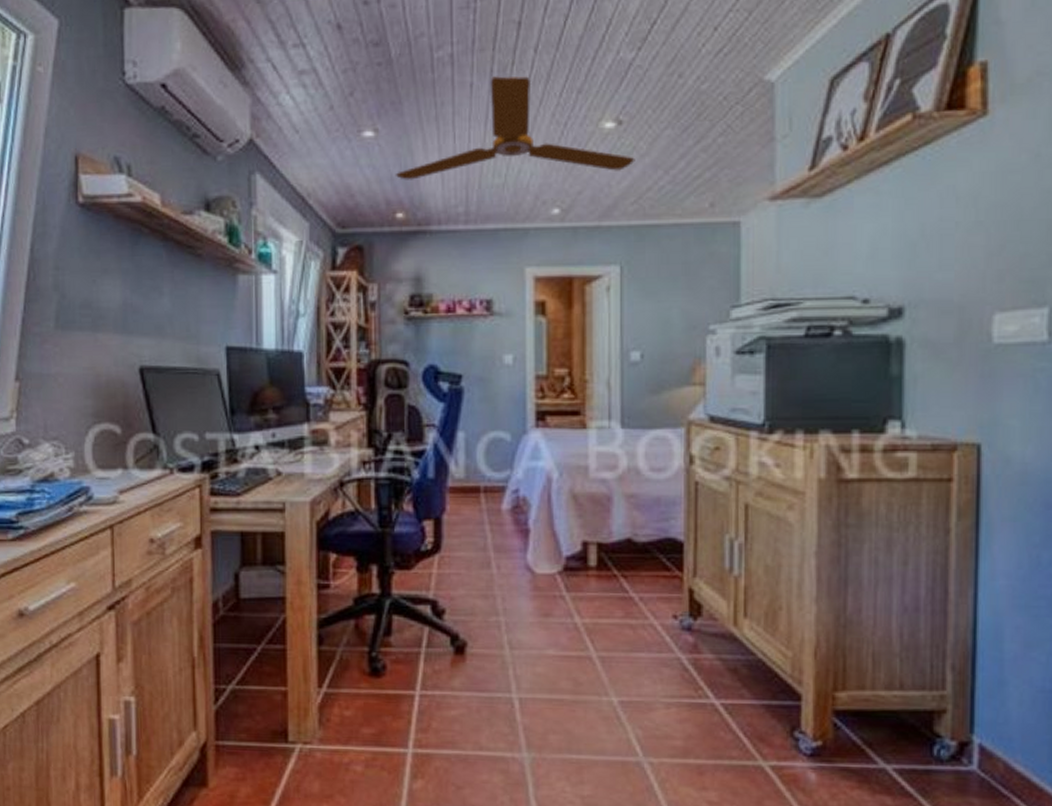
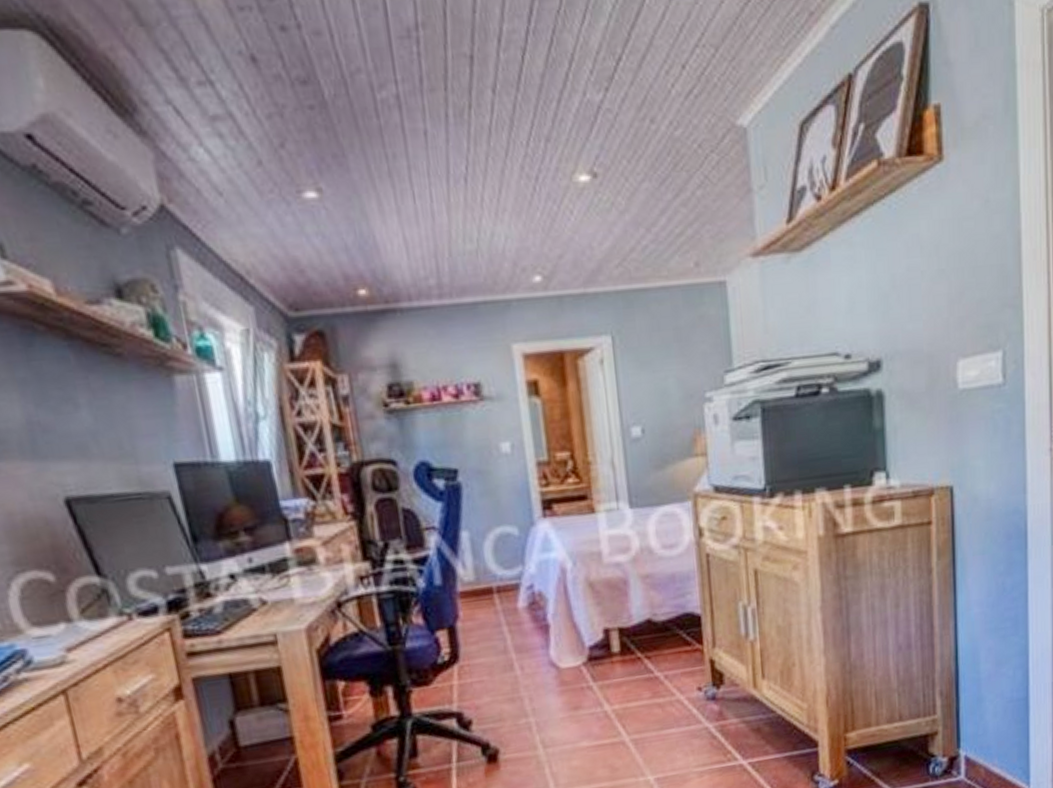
ceiling fan: present [395,76,635,180] -> none [349,122,615,250]

